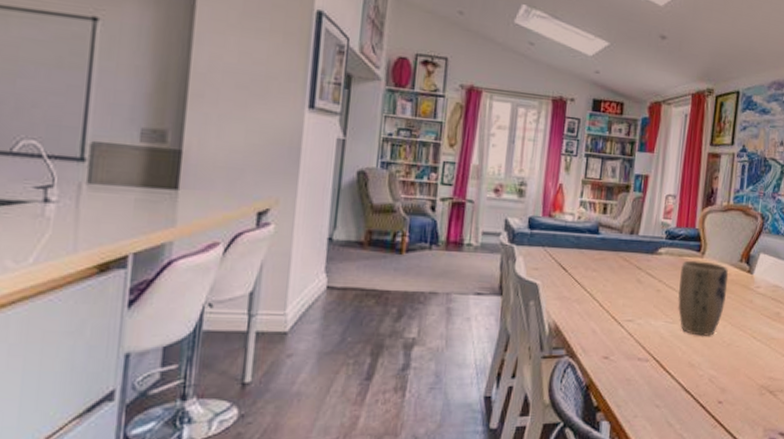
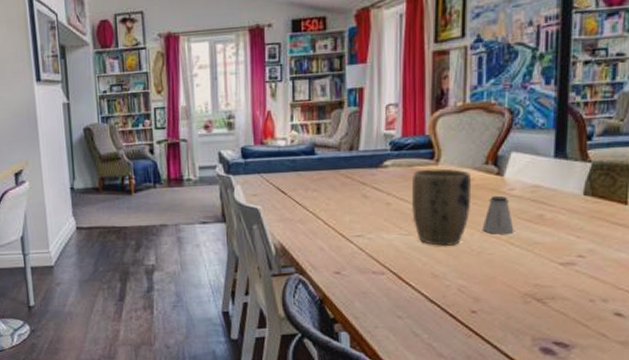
saltshaker: none [733,291,758,328] -> present [482,195,514,234]

